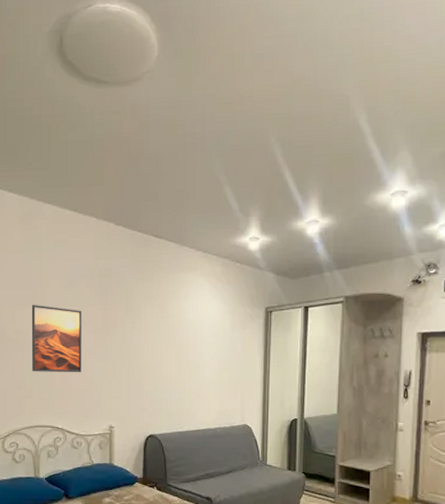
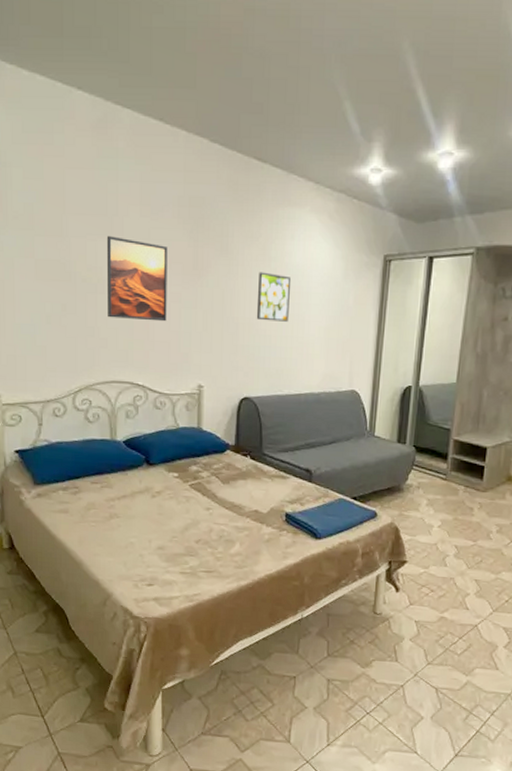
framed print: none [158,327,187,368] -> present [256,272,292,322]

